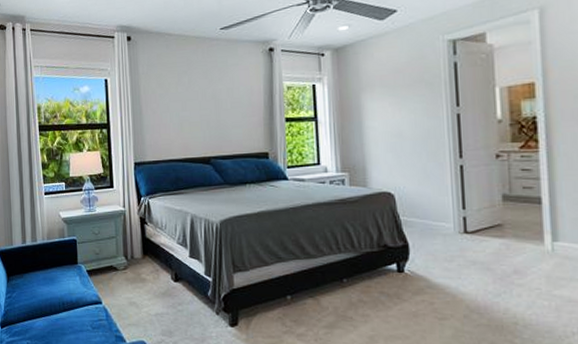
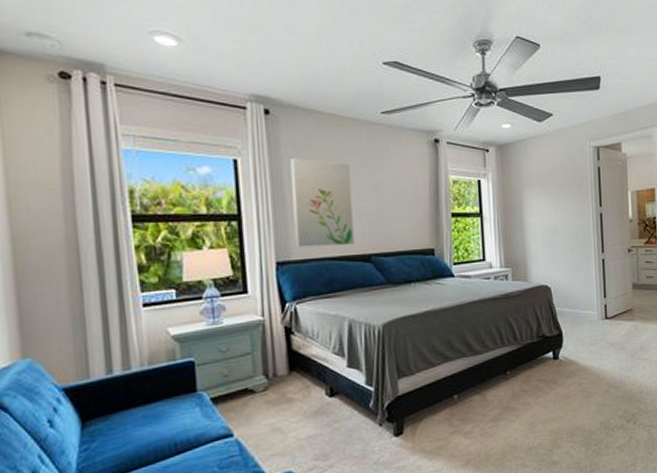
wall art: none [146,75,196,151] -> present [290,158,355,248]

